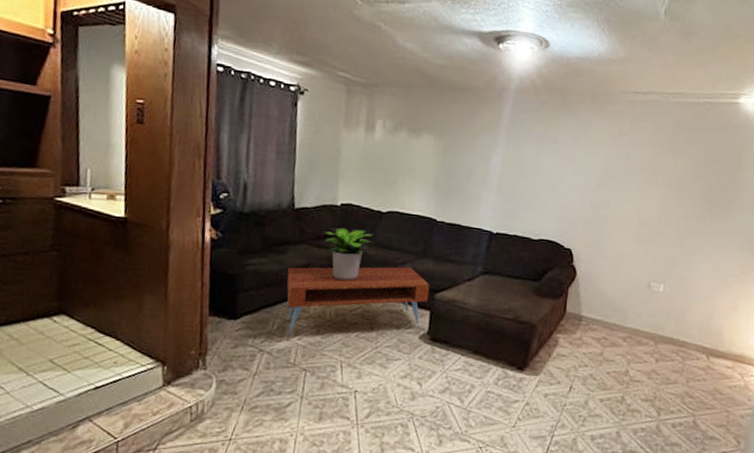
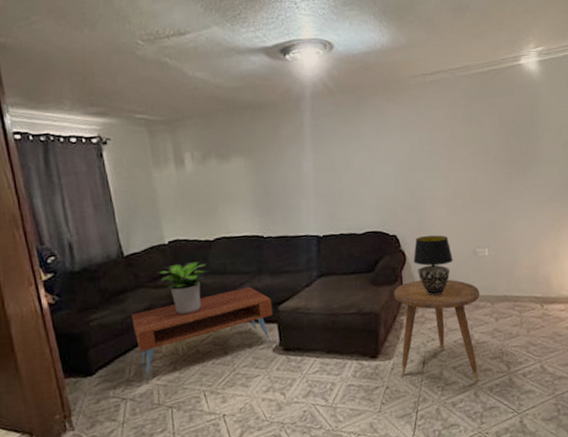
side table: none [545,300,646,421] -> present [393,279,480,382]
table lamp: none [583,256,625,321] -> present [413,235,453,296]

